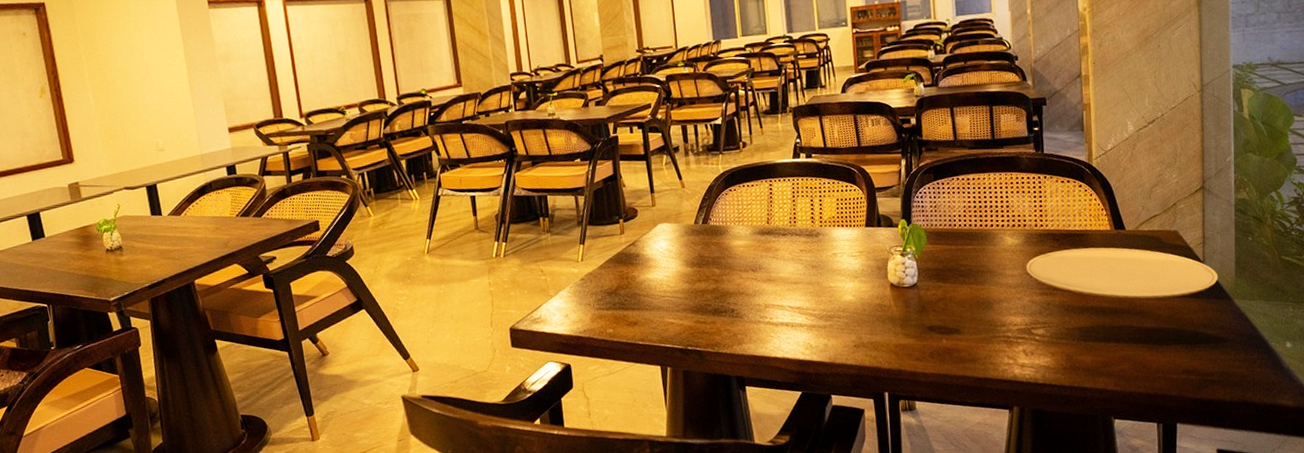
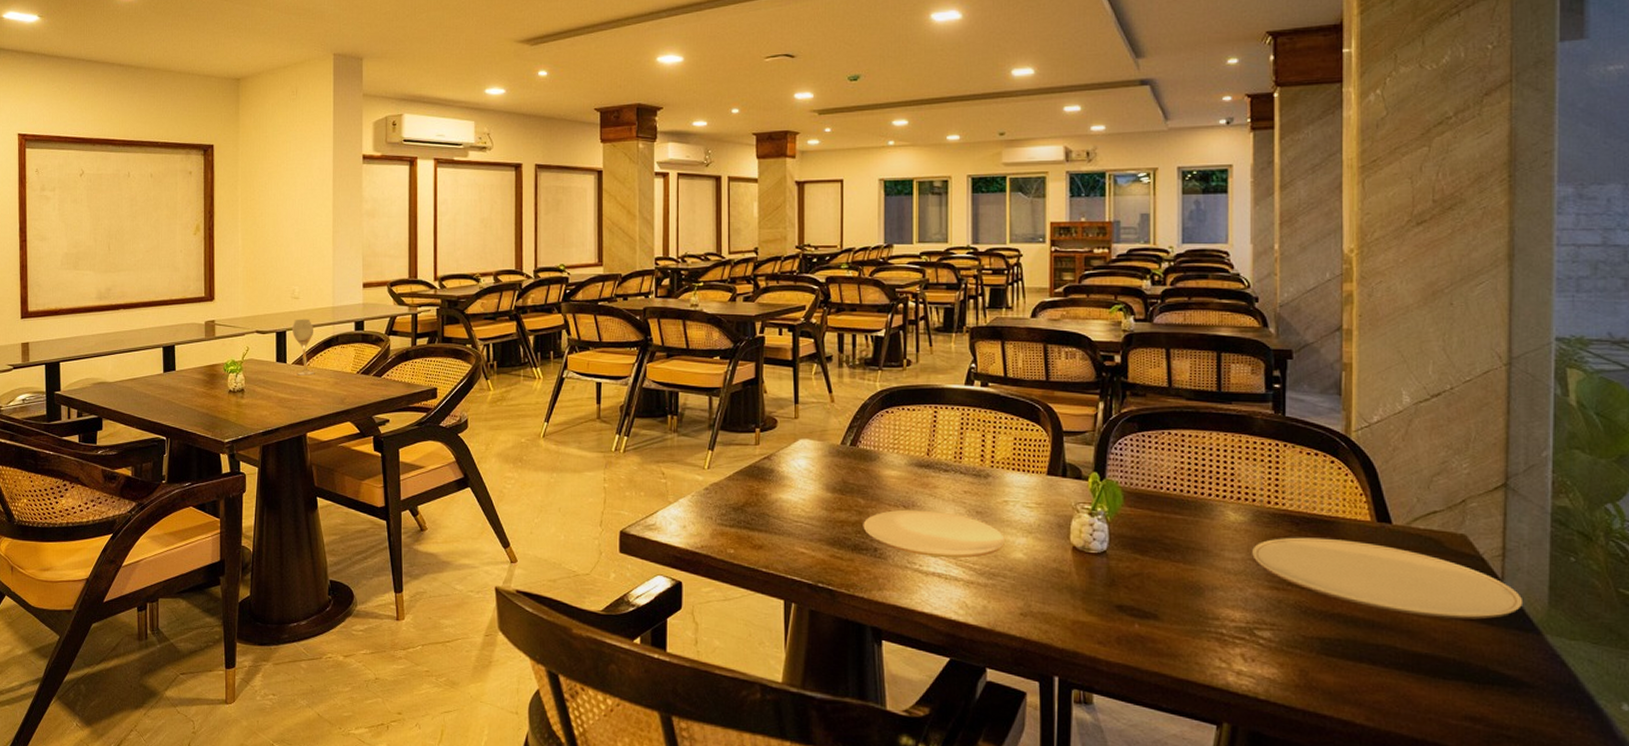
wineglass: none [161,169,194,226] -> present [291,318,315,376]
plate: none [720,270,838,310] -> present [863,509,1006,559]

